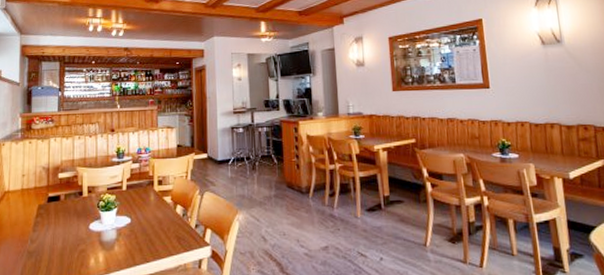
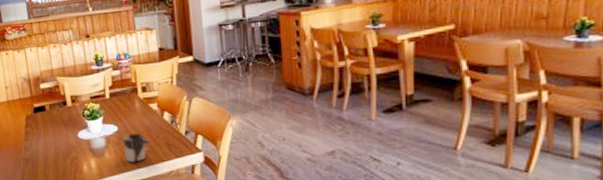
cup: none [134,226,162,256] -> present [123,133,151,163]

